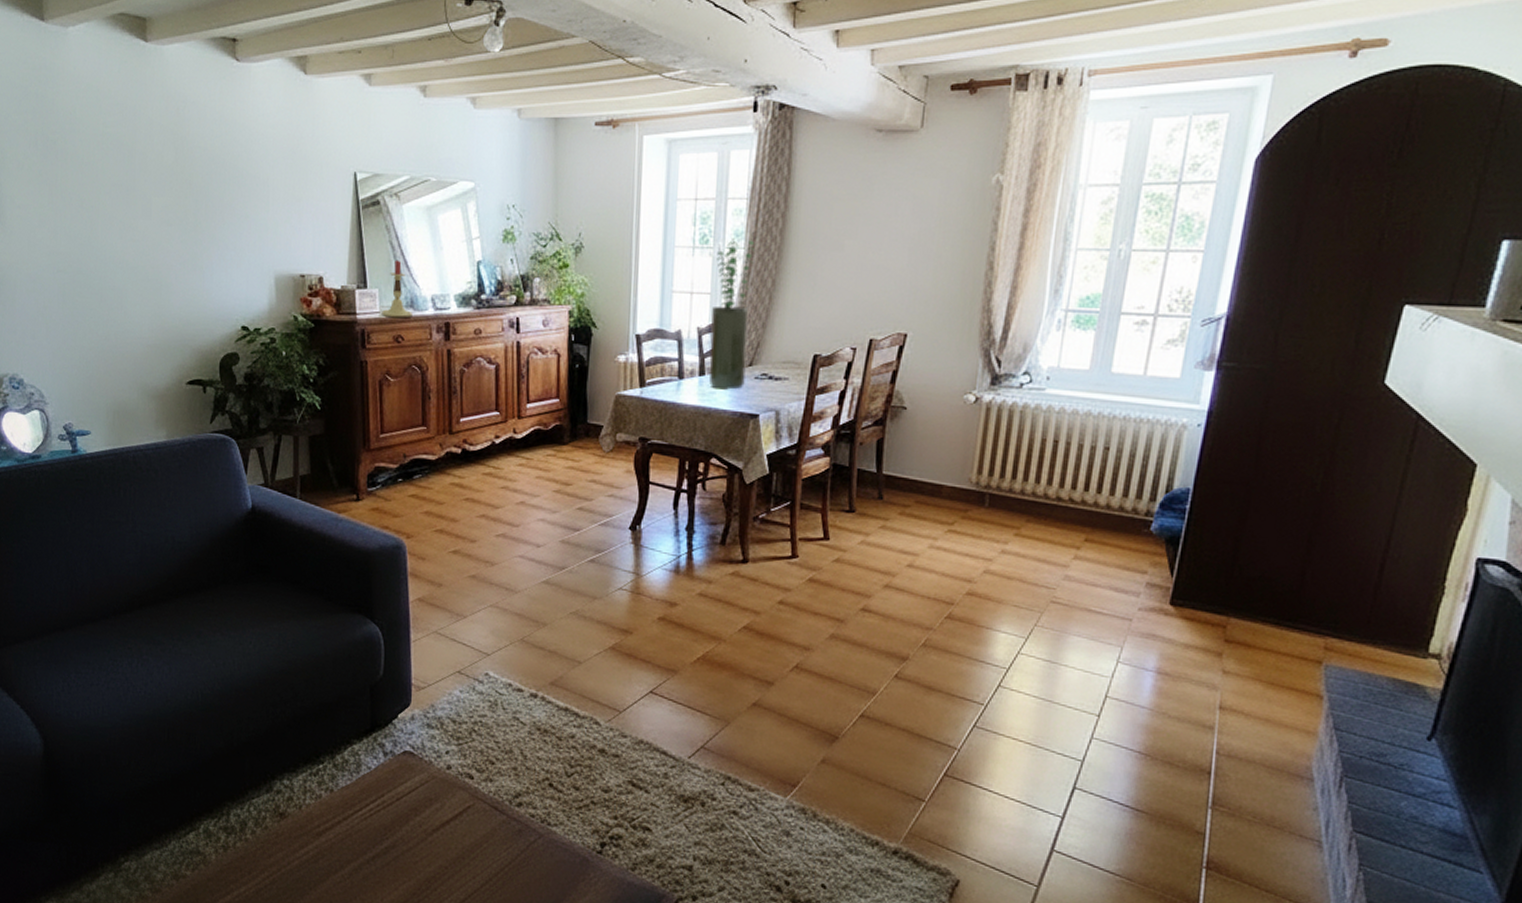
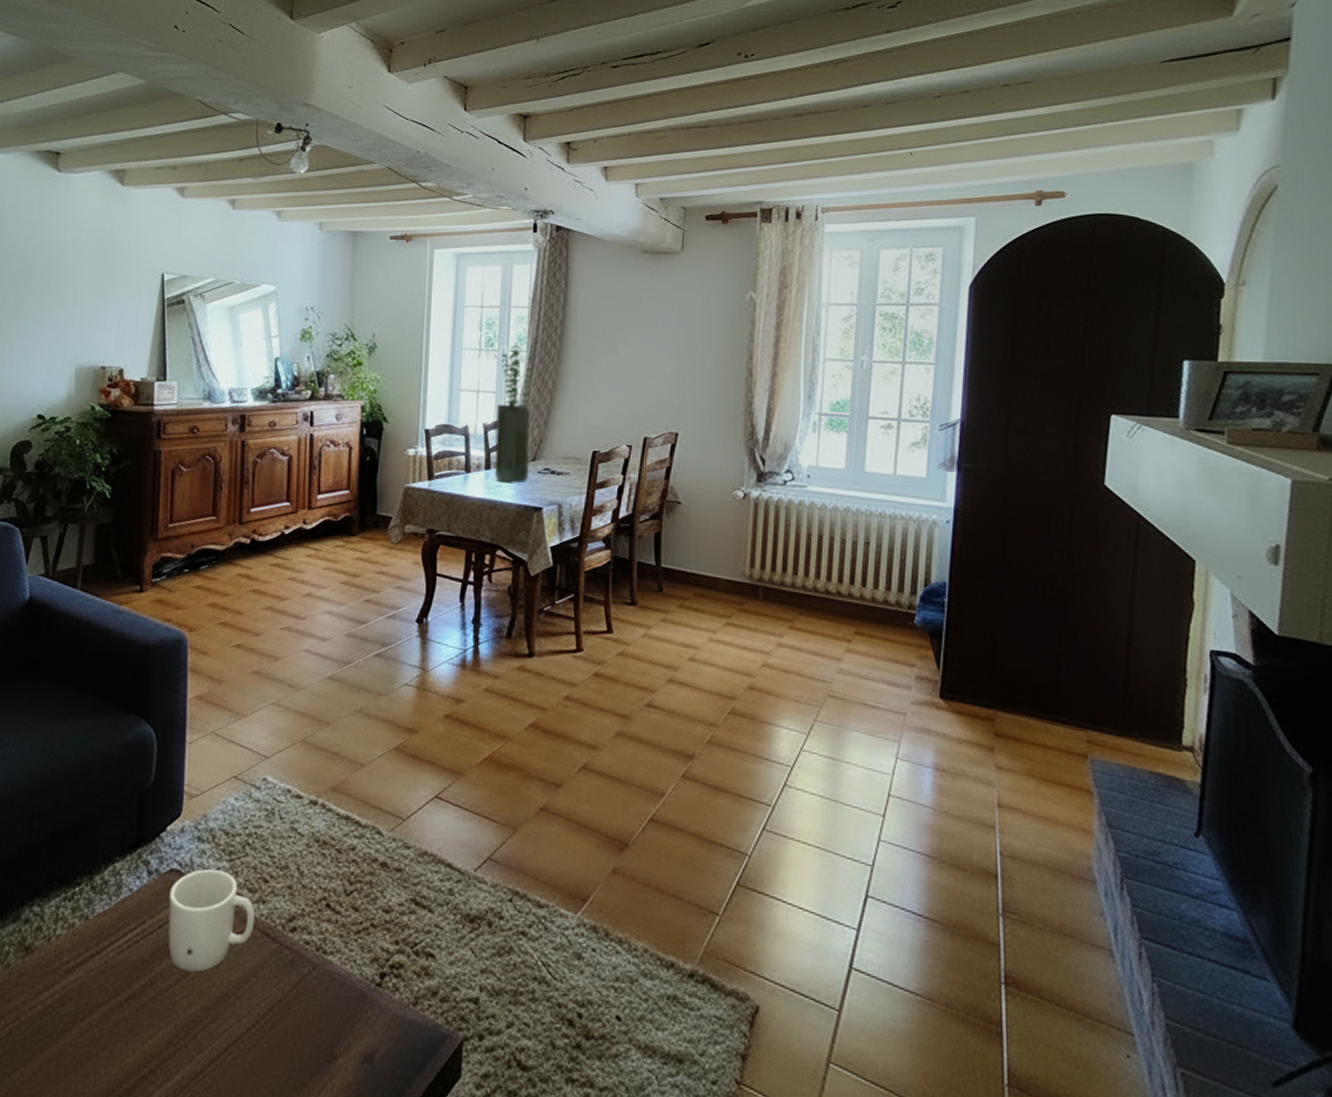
candlestick: present [382,260,412,319] -> none [179,354,209,410]
mug: none [404,751,484,838] -> present [167,868,255,972]

